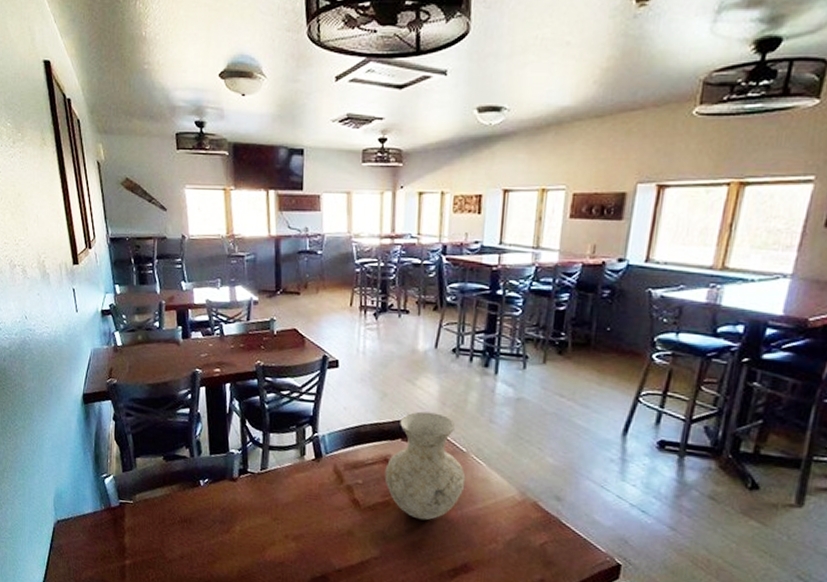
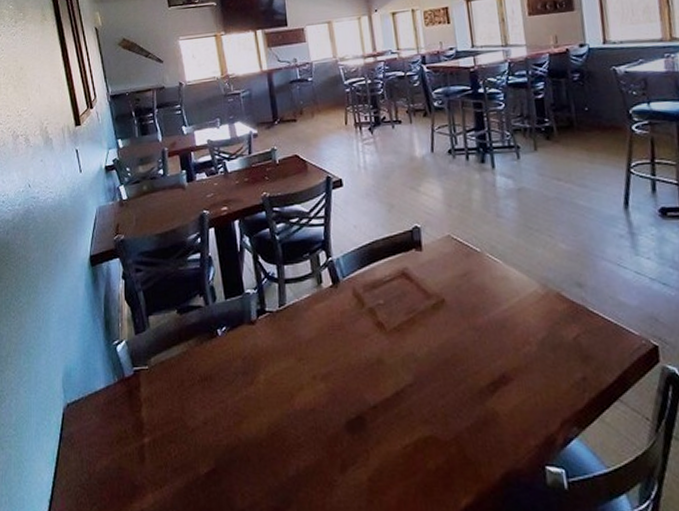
vase: present [384,411,466,521] -> none [404,216,487,333]

